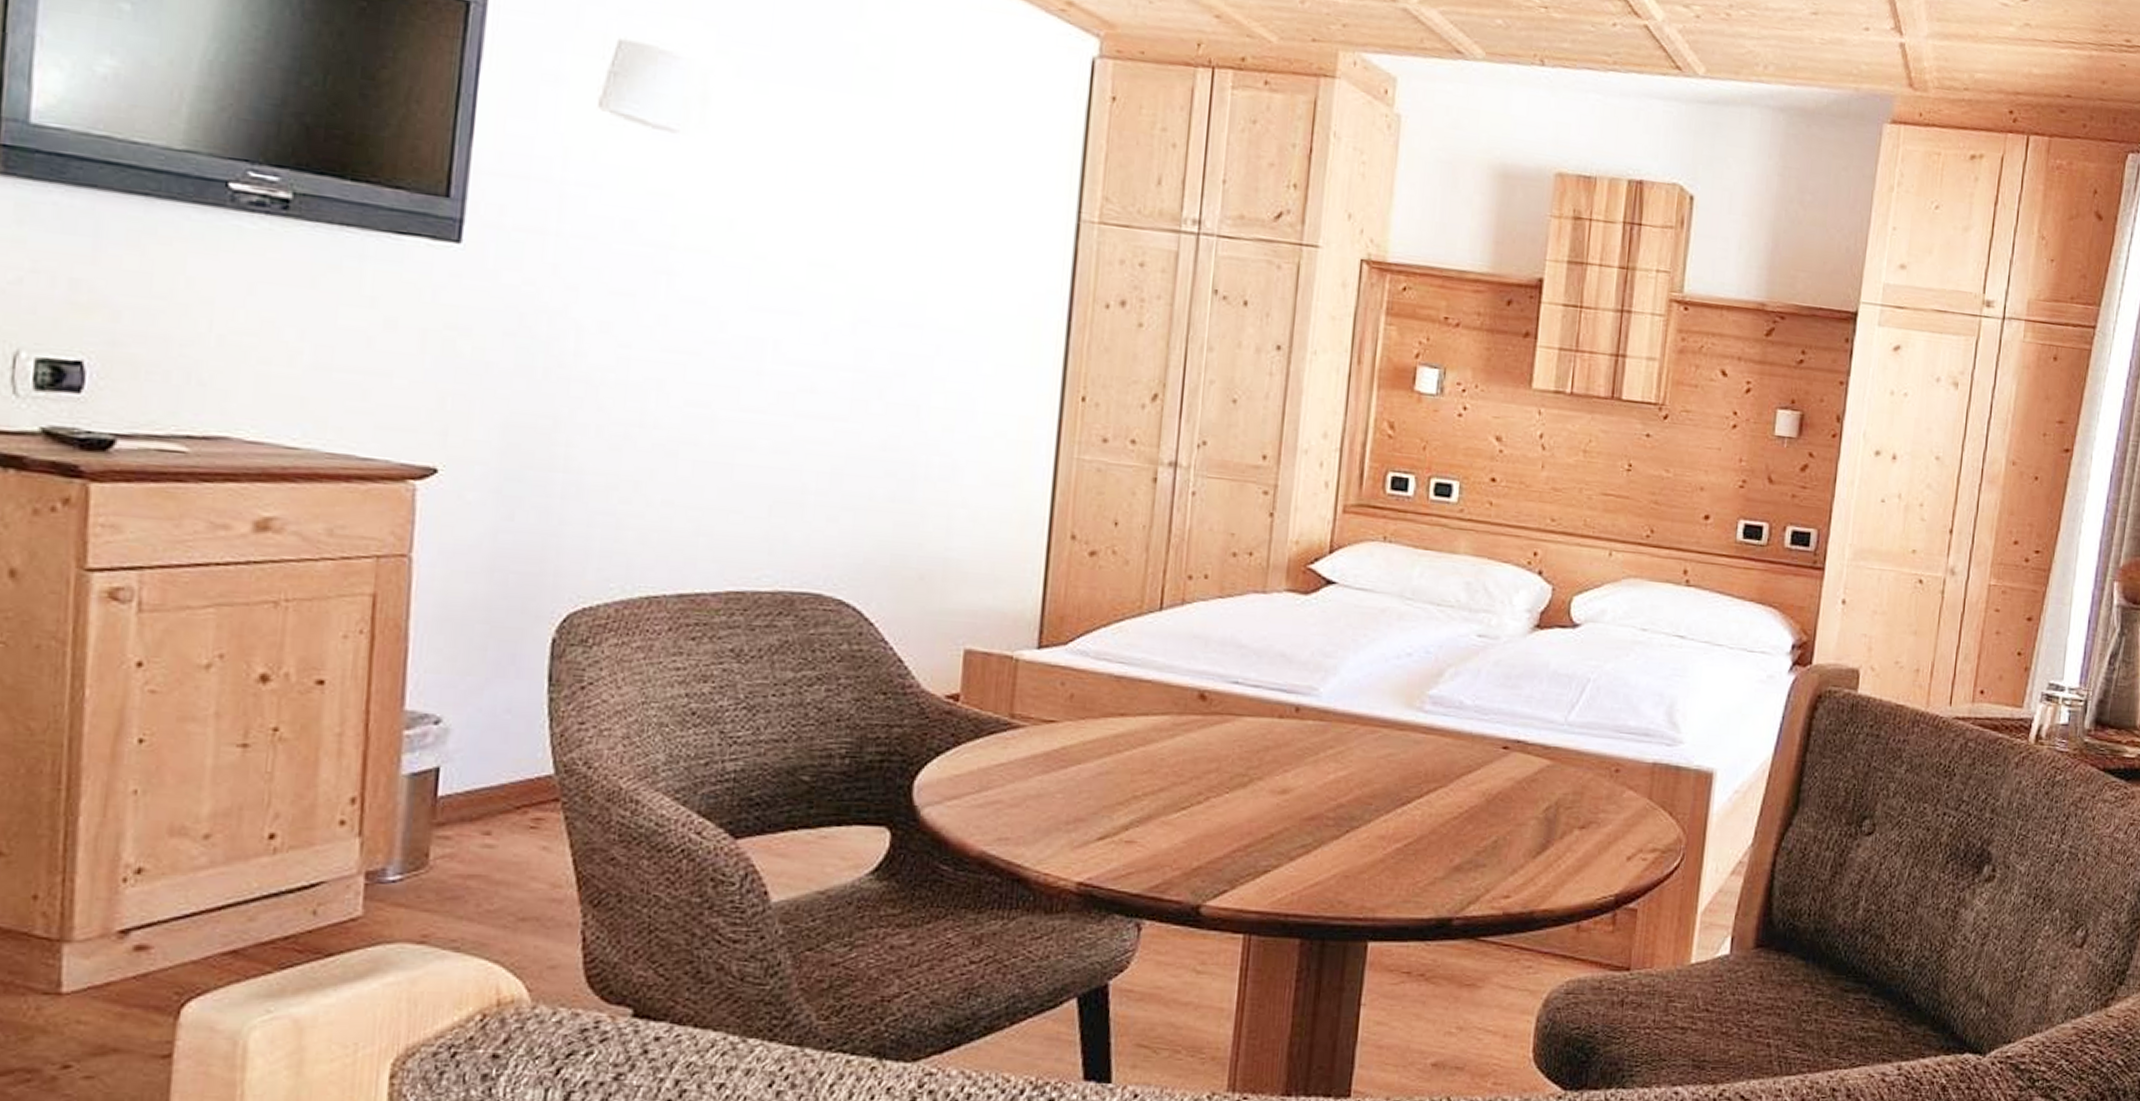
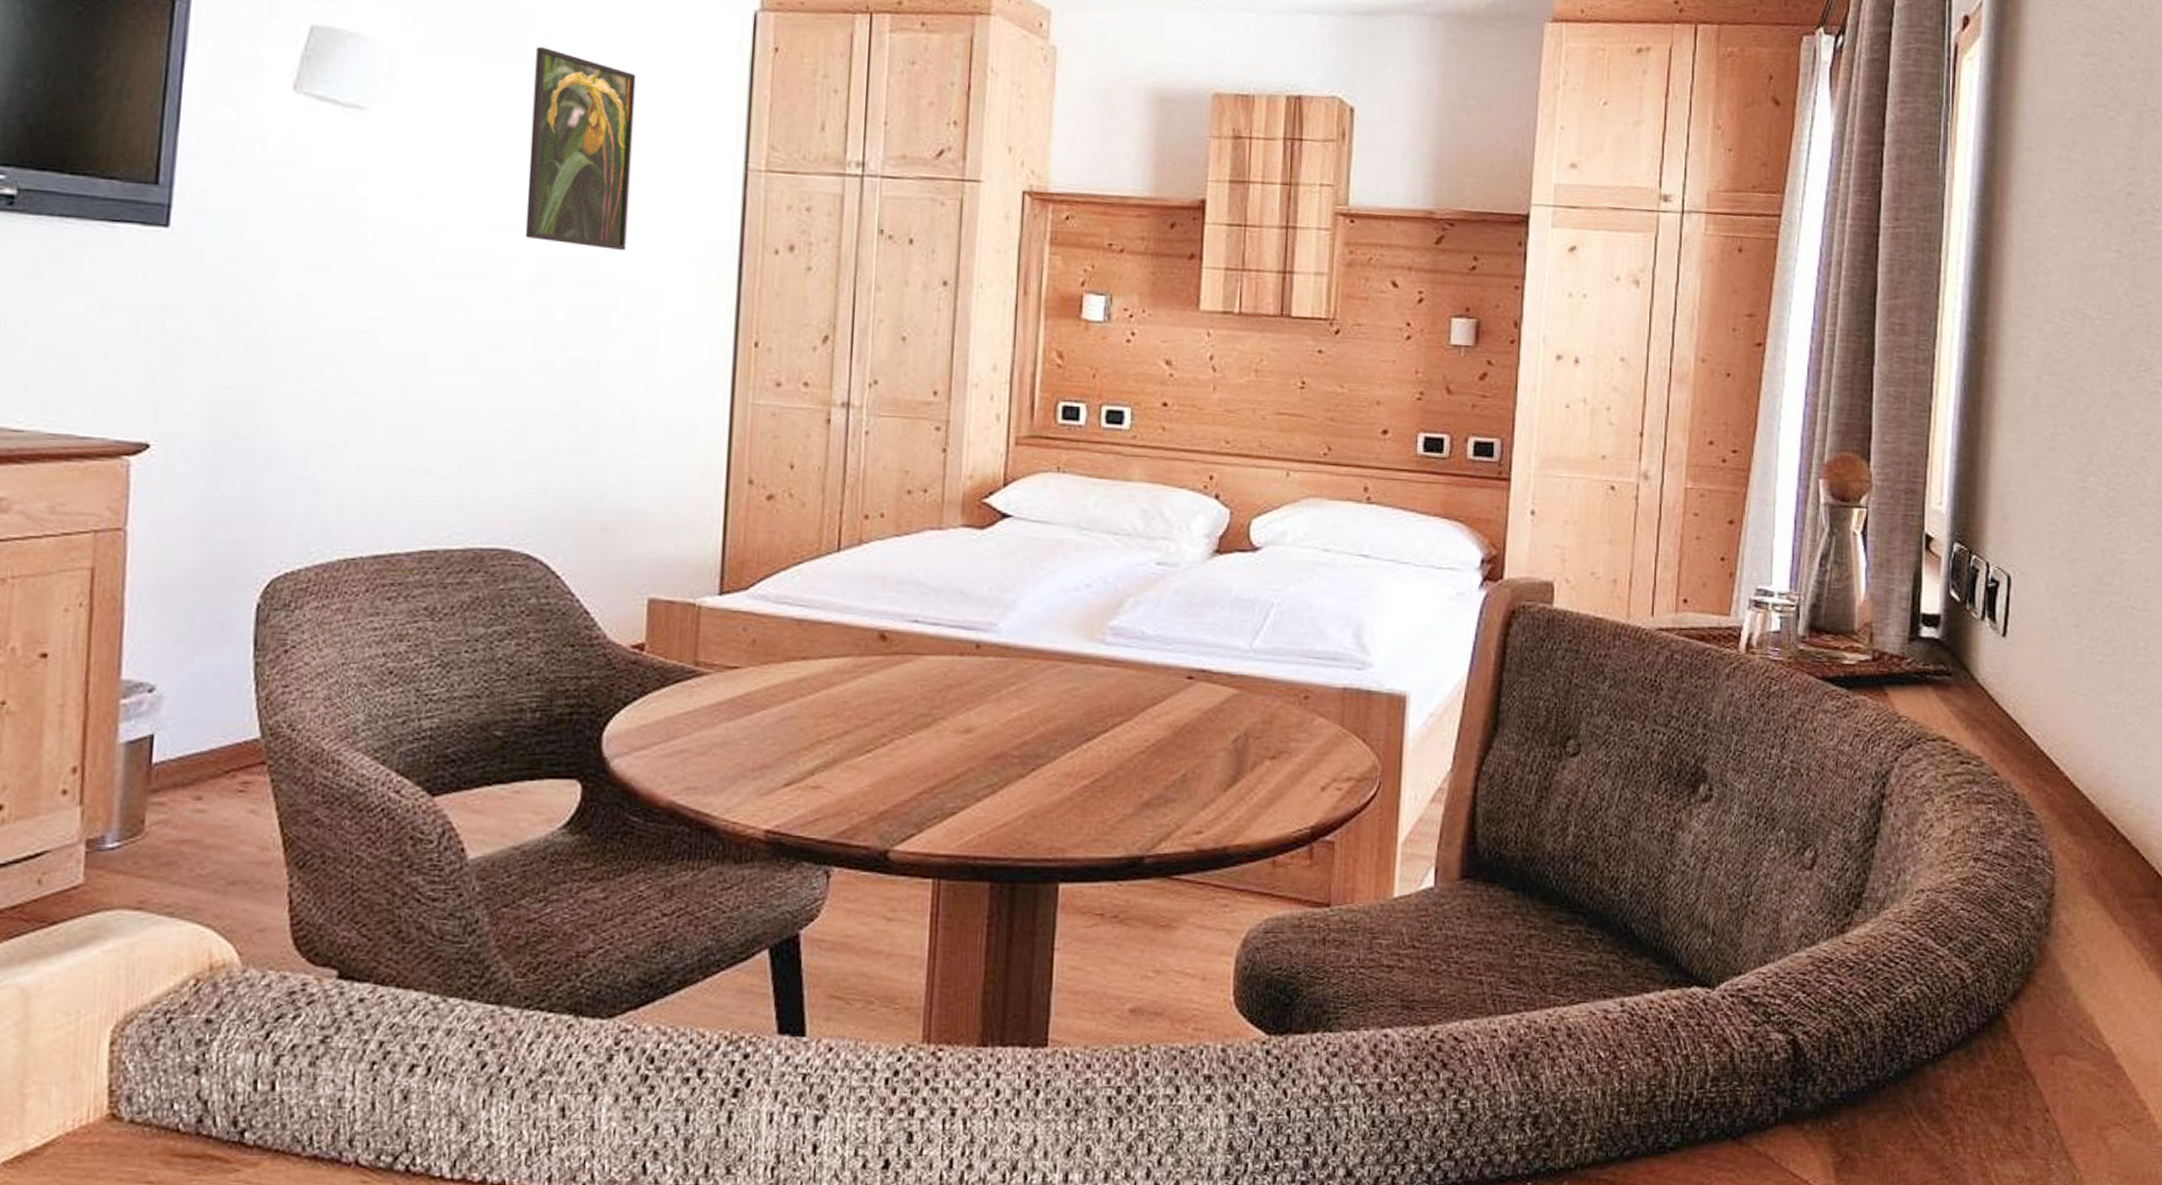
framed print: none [844,79,967,296] -> present [525,47,636,251]

